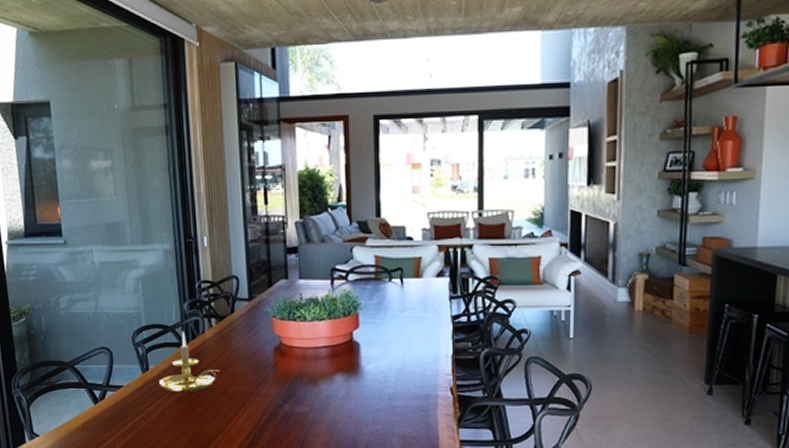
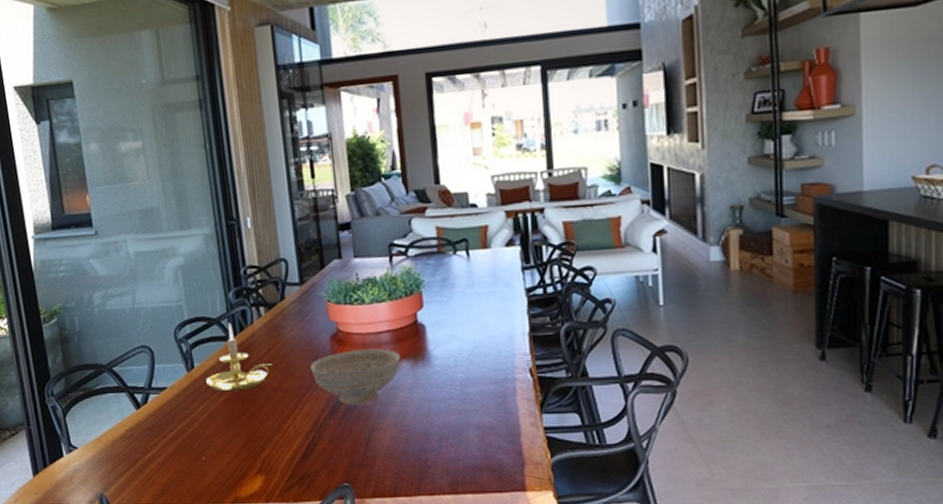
decorative bowl: none [254,362,335,411] -> present [310,348,400,405]

